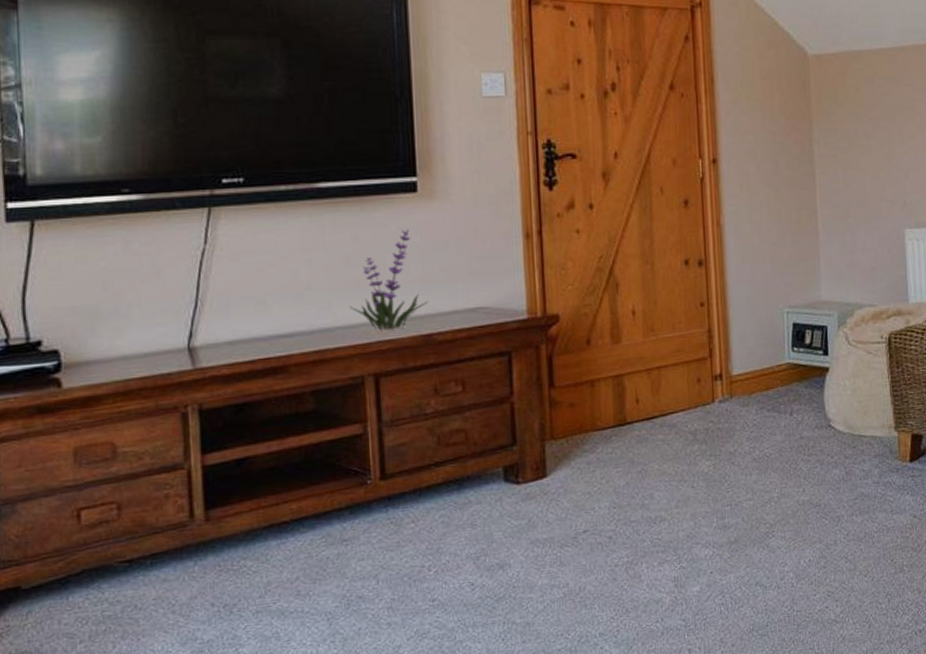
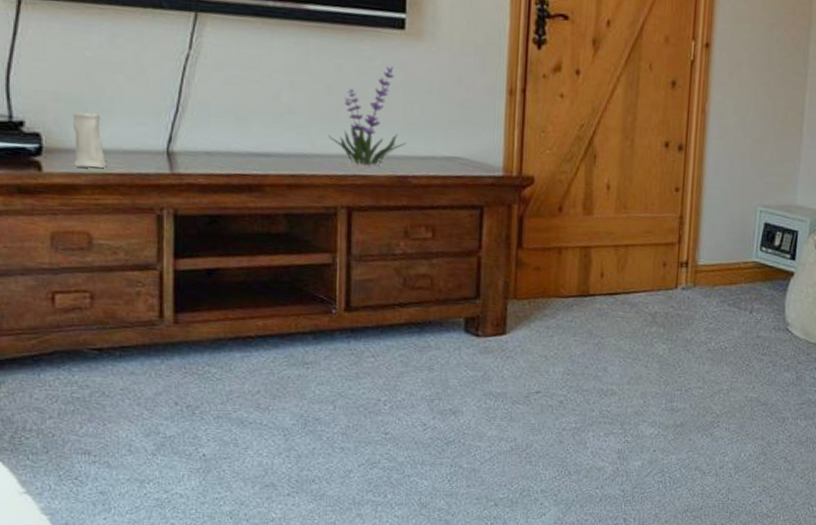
candle: none [90,317,128,378] -> present [72,107,107,169]

